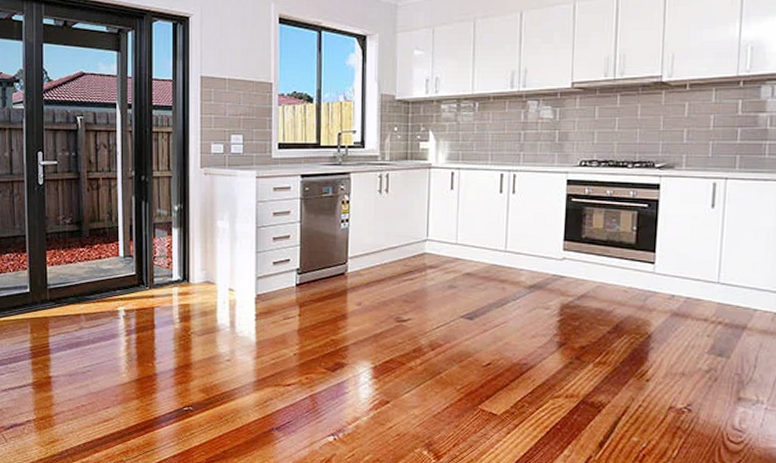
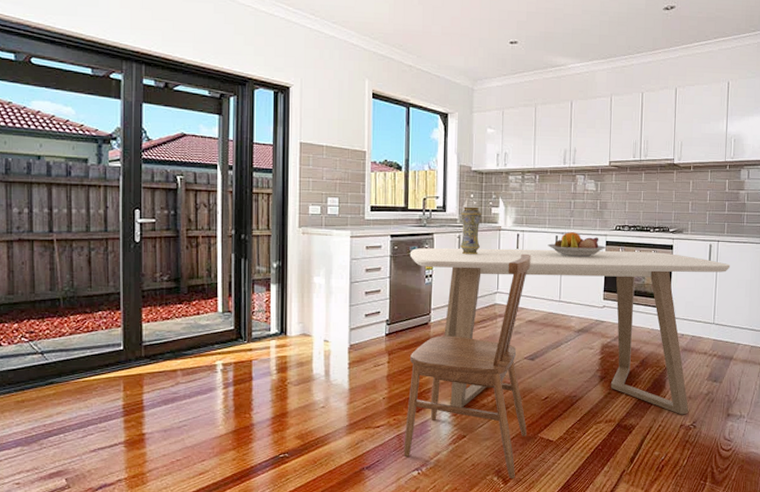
dining chair: none [317,195,469,454] -> present [403,253,531,478]
dining table: none [322,188,744,395] -> present [409,248,731,415]
vase: none [382,141,408,197] -> present [460,206,482,255]
fruit bowl: none [490,169,568,200] -> present [547,232,607,258]

